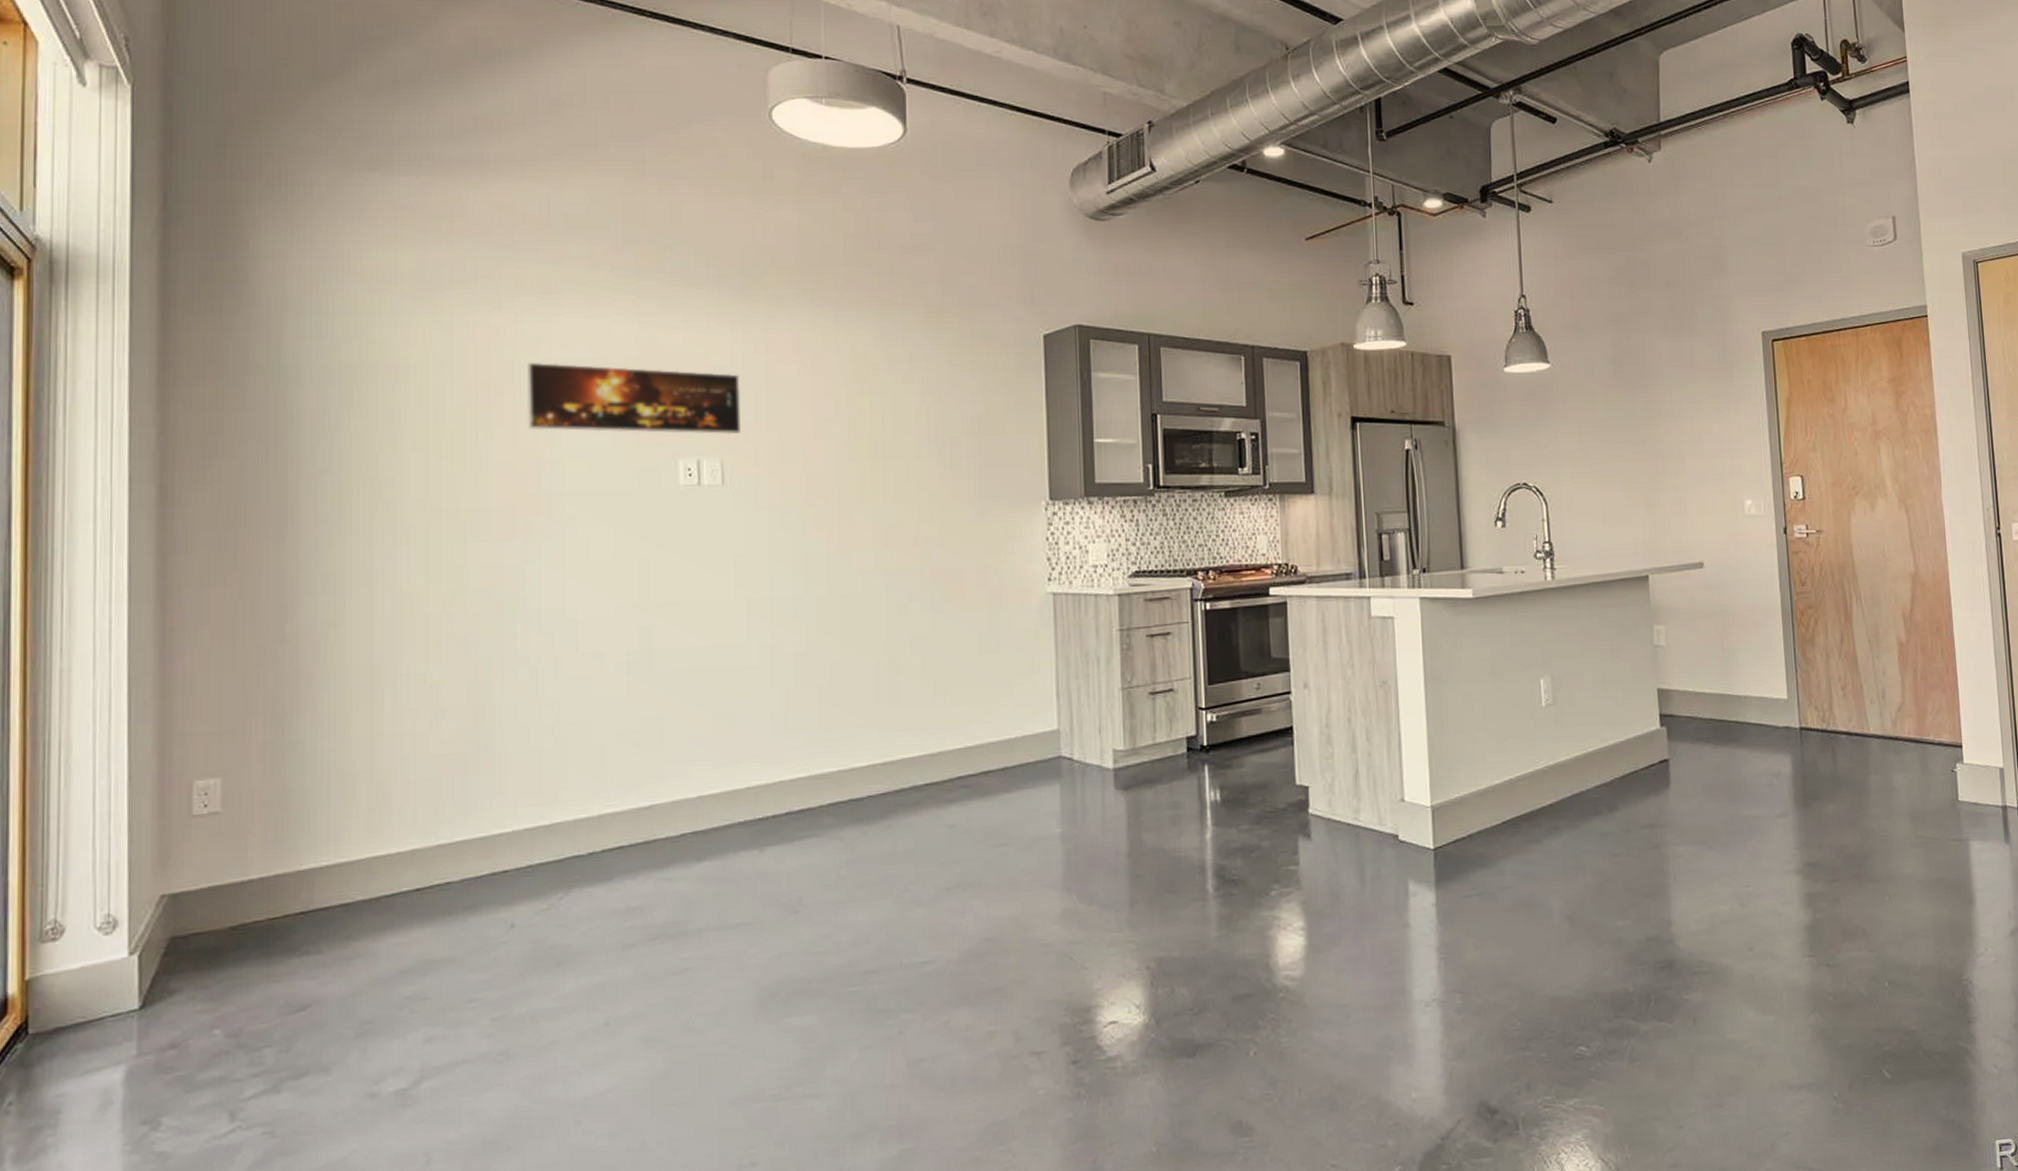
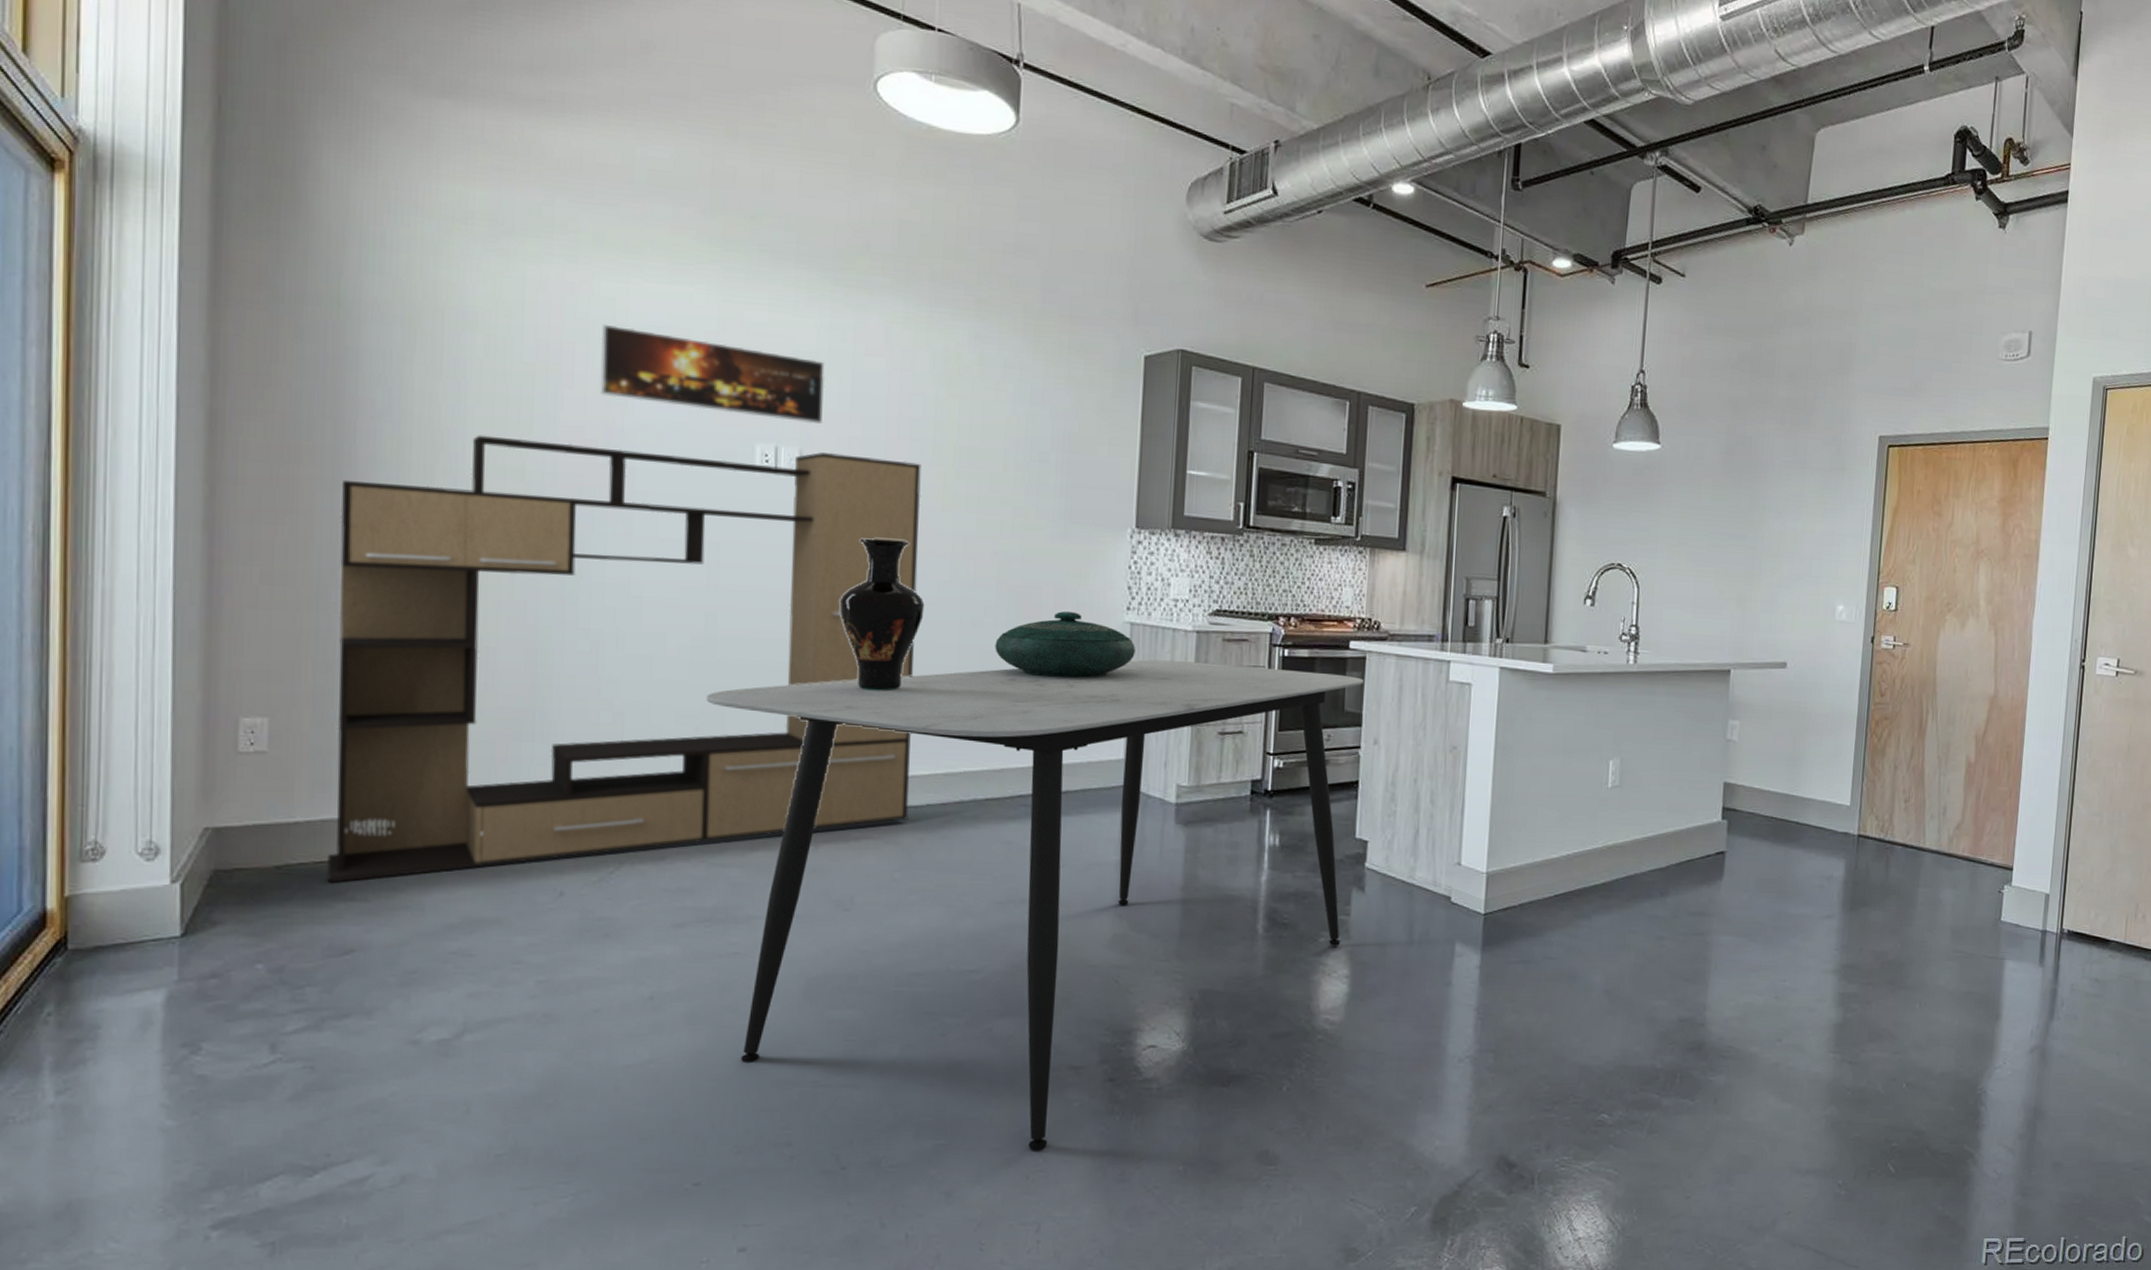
media console: none [280,459,850,939] -> present [326,435,921,883]
dining table: none [644,622,1293,1147] -> present [706,659,1364,1151]
vase: none [768,537,851,688] -> present [839,538,925,691]
decorative bowl: none [922,589,1060,656] -> present [995,611,1135,678]

